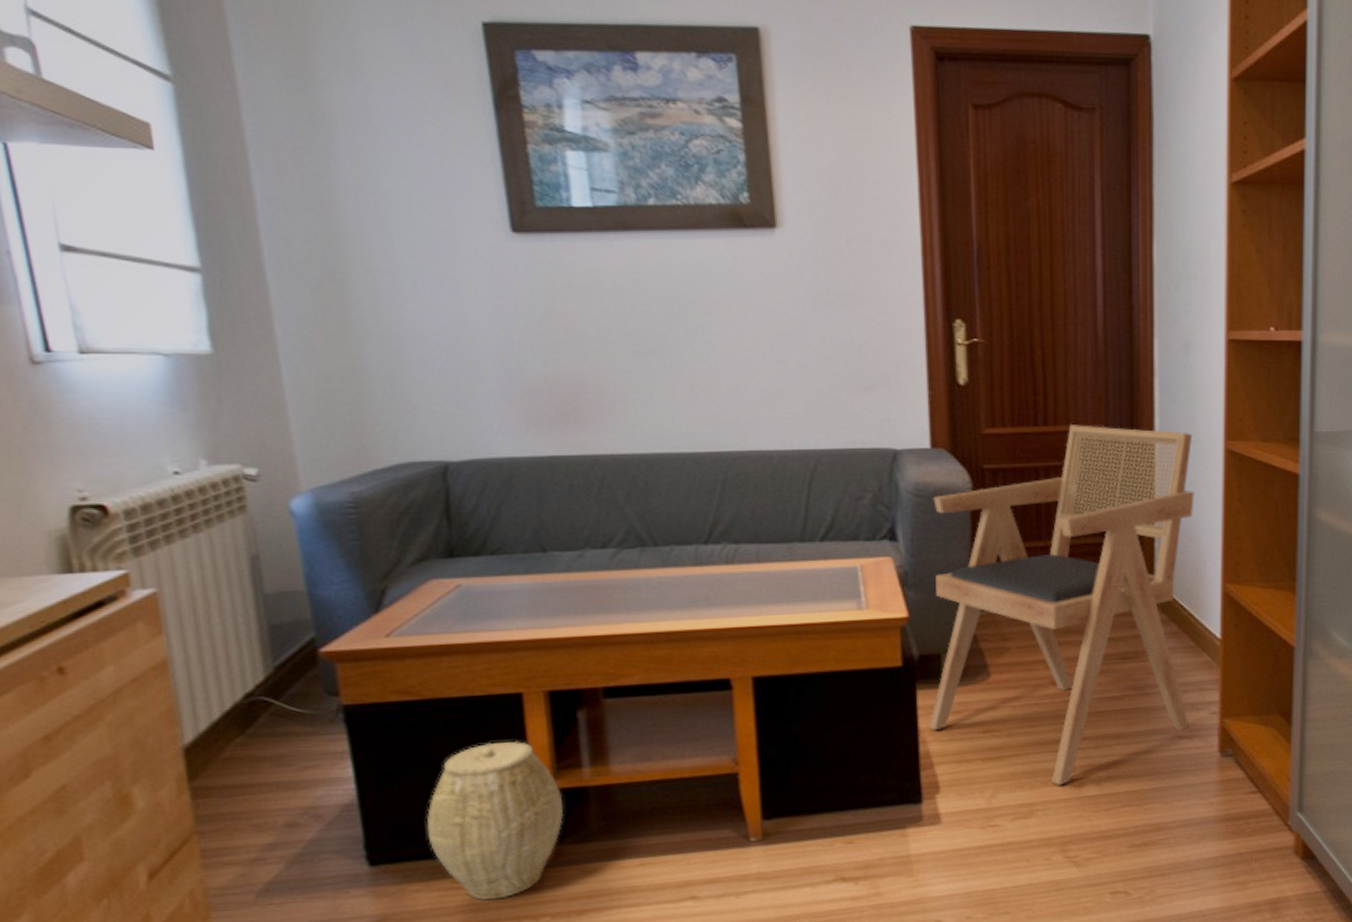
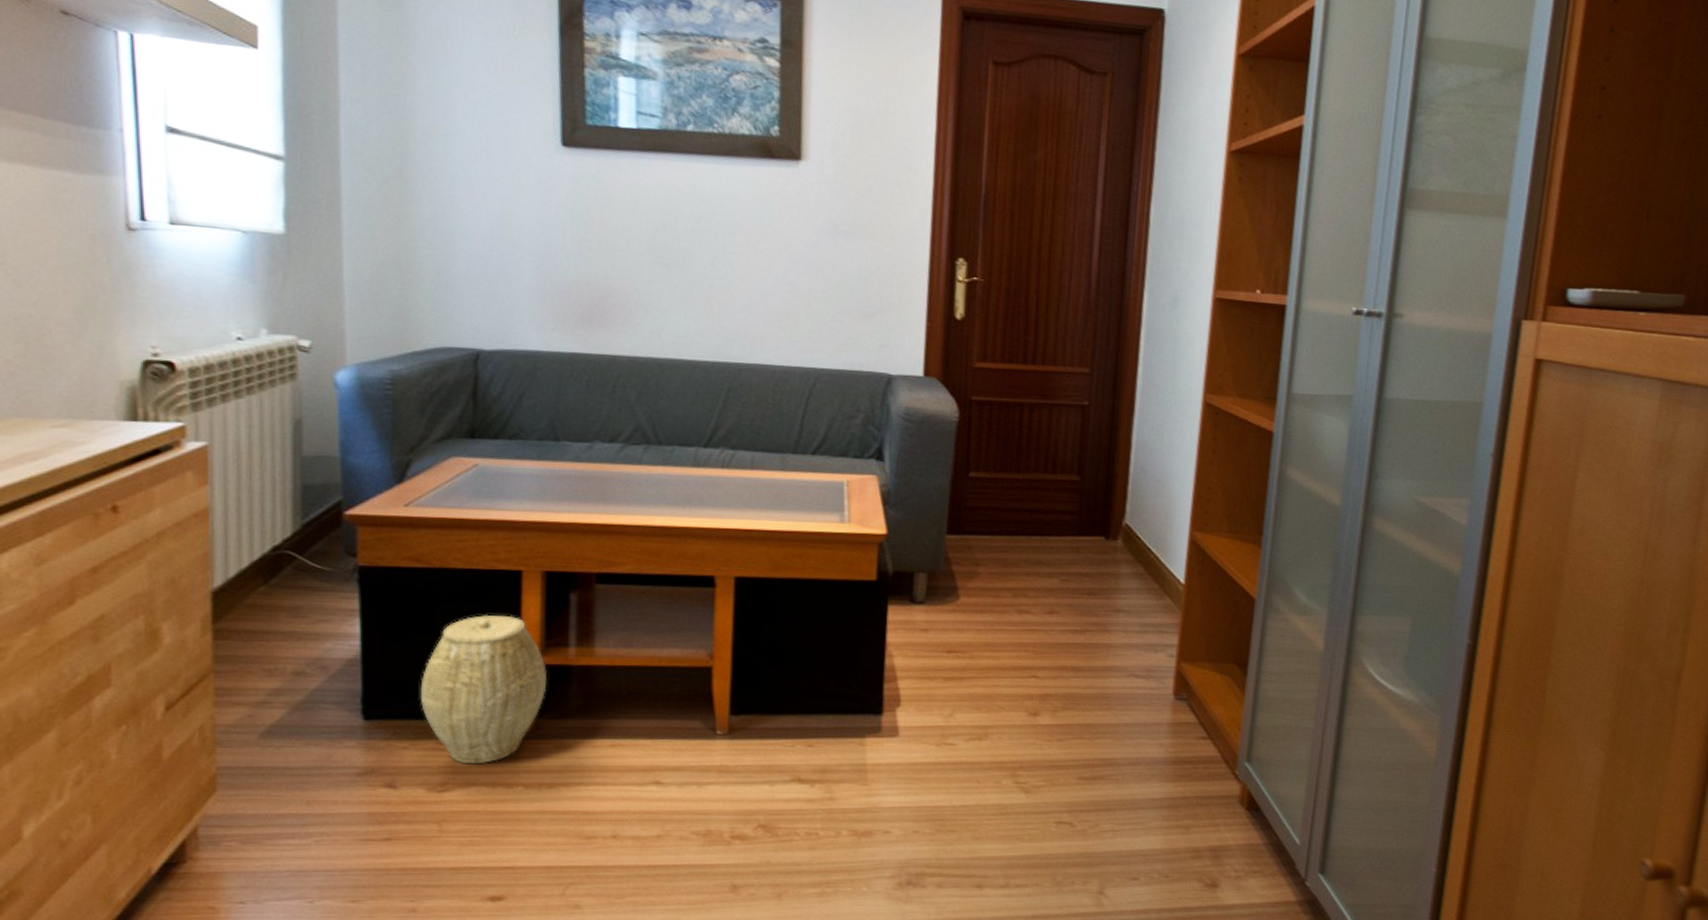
armchair: present [929,425,1194,786] -> none [896,366,1174,712]

